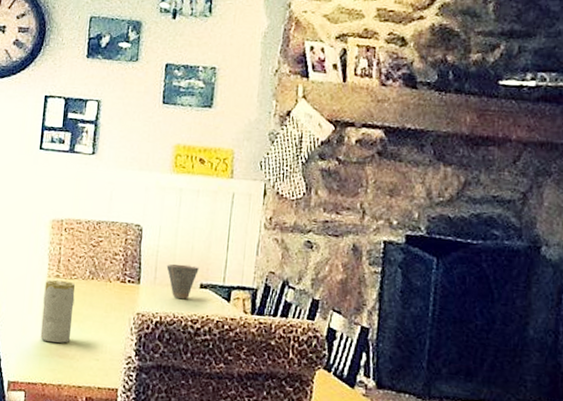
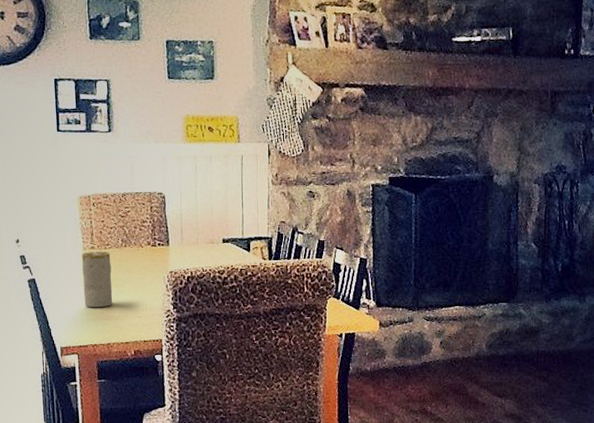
cup: present [166,263,199,299] -> none [191,223,220,254]

